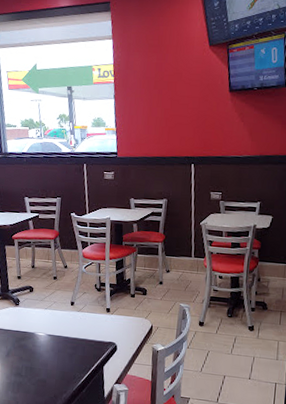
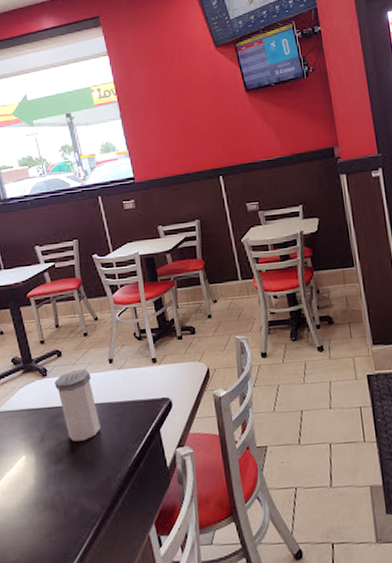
salt shaker: none [24,305,56,363] -> present [55,368,100,442]

